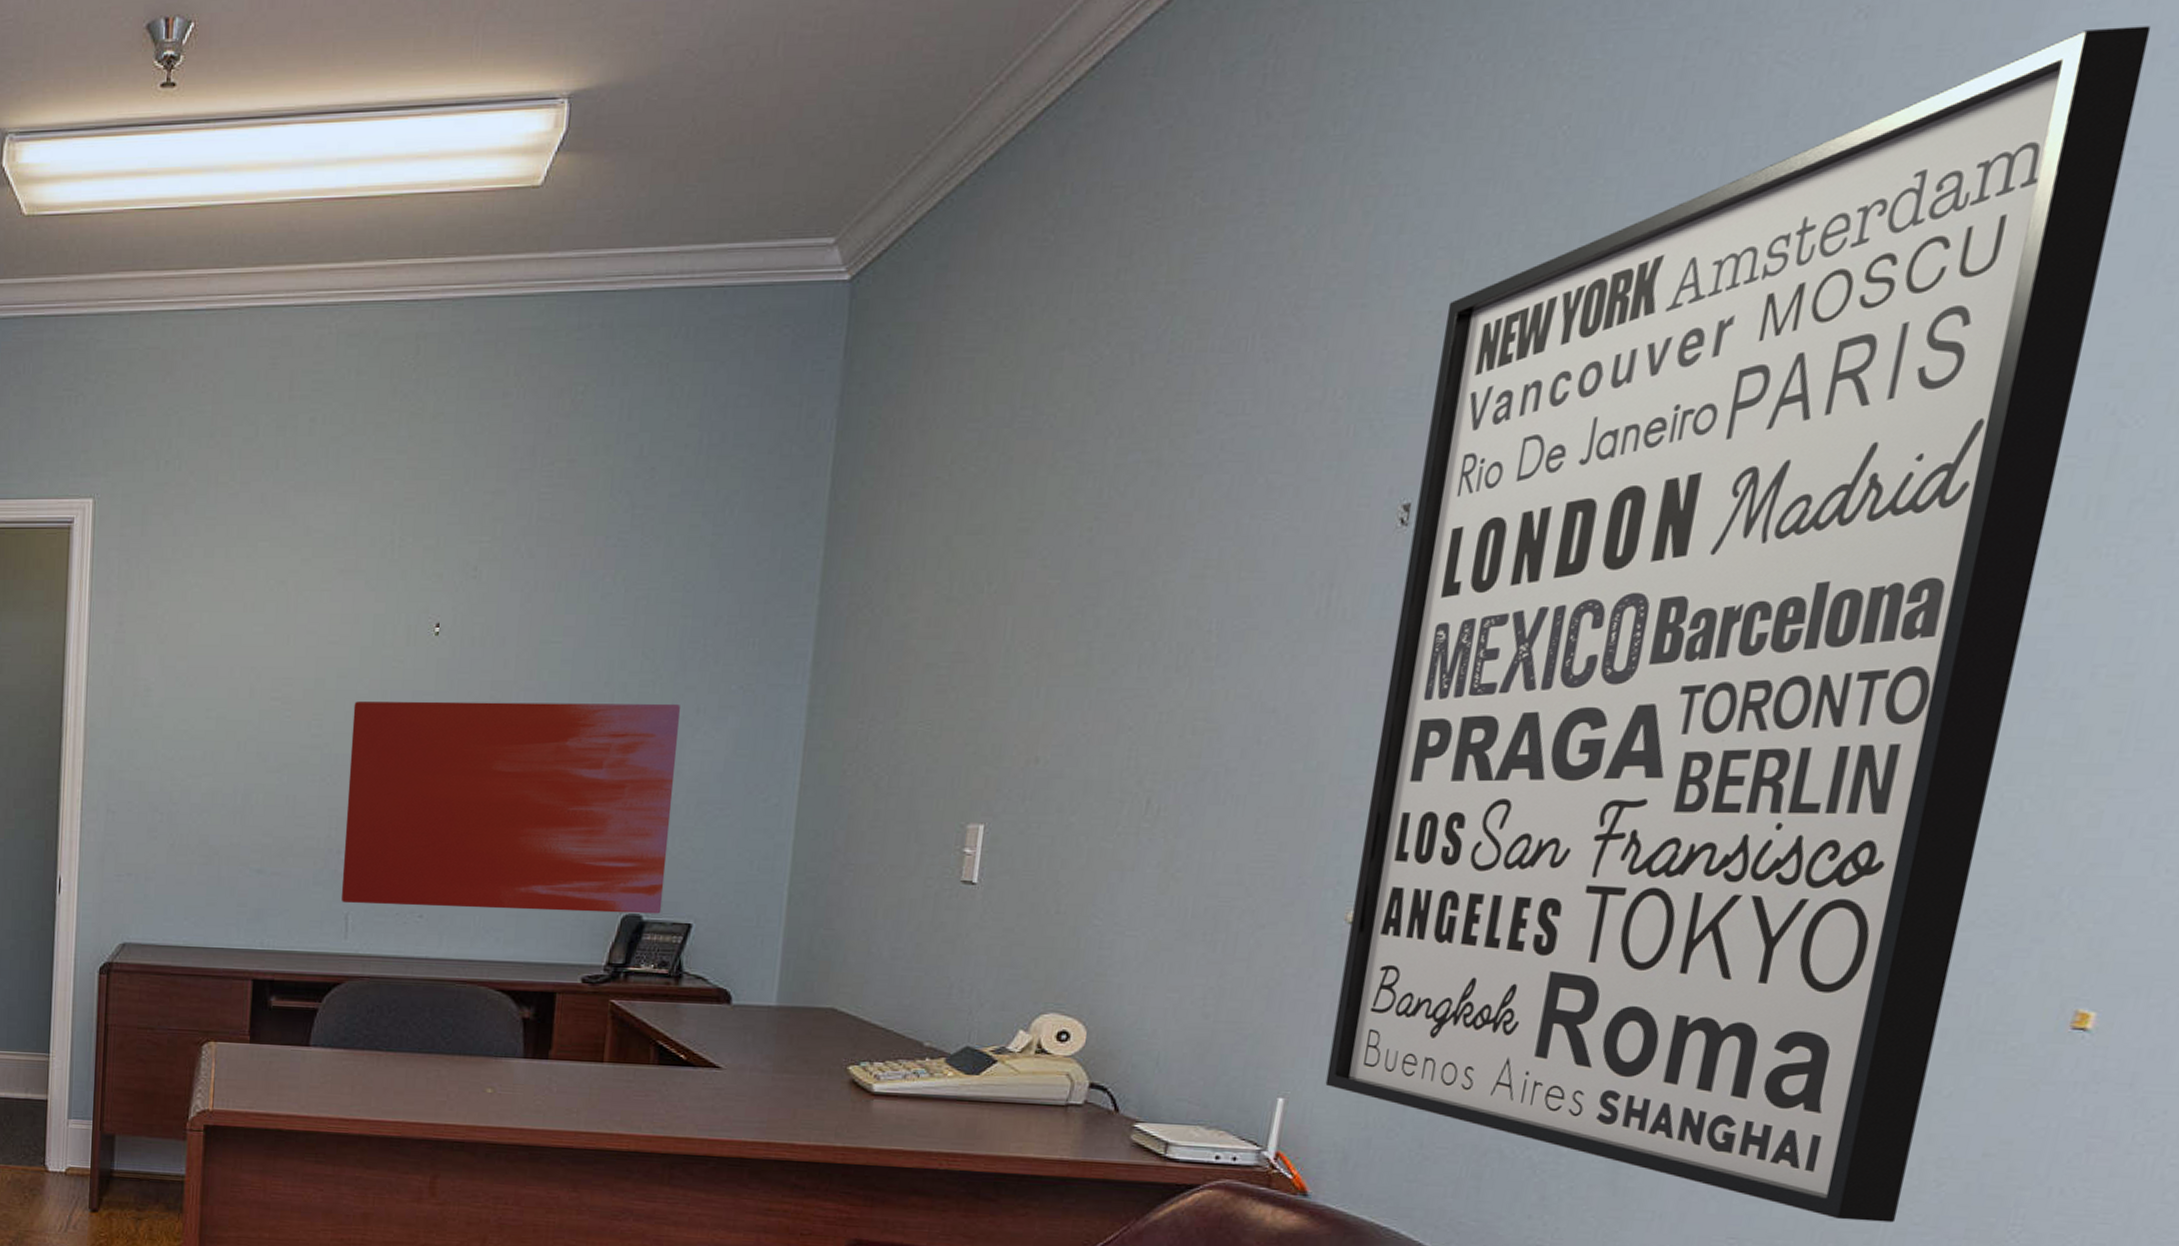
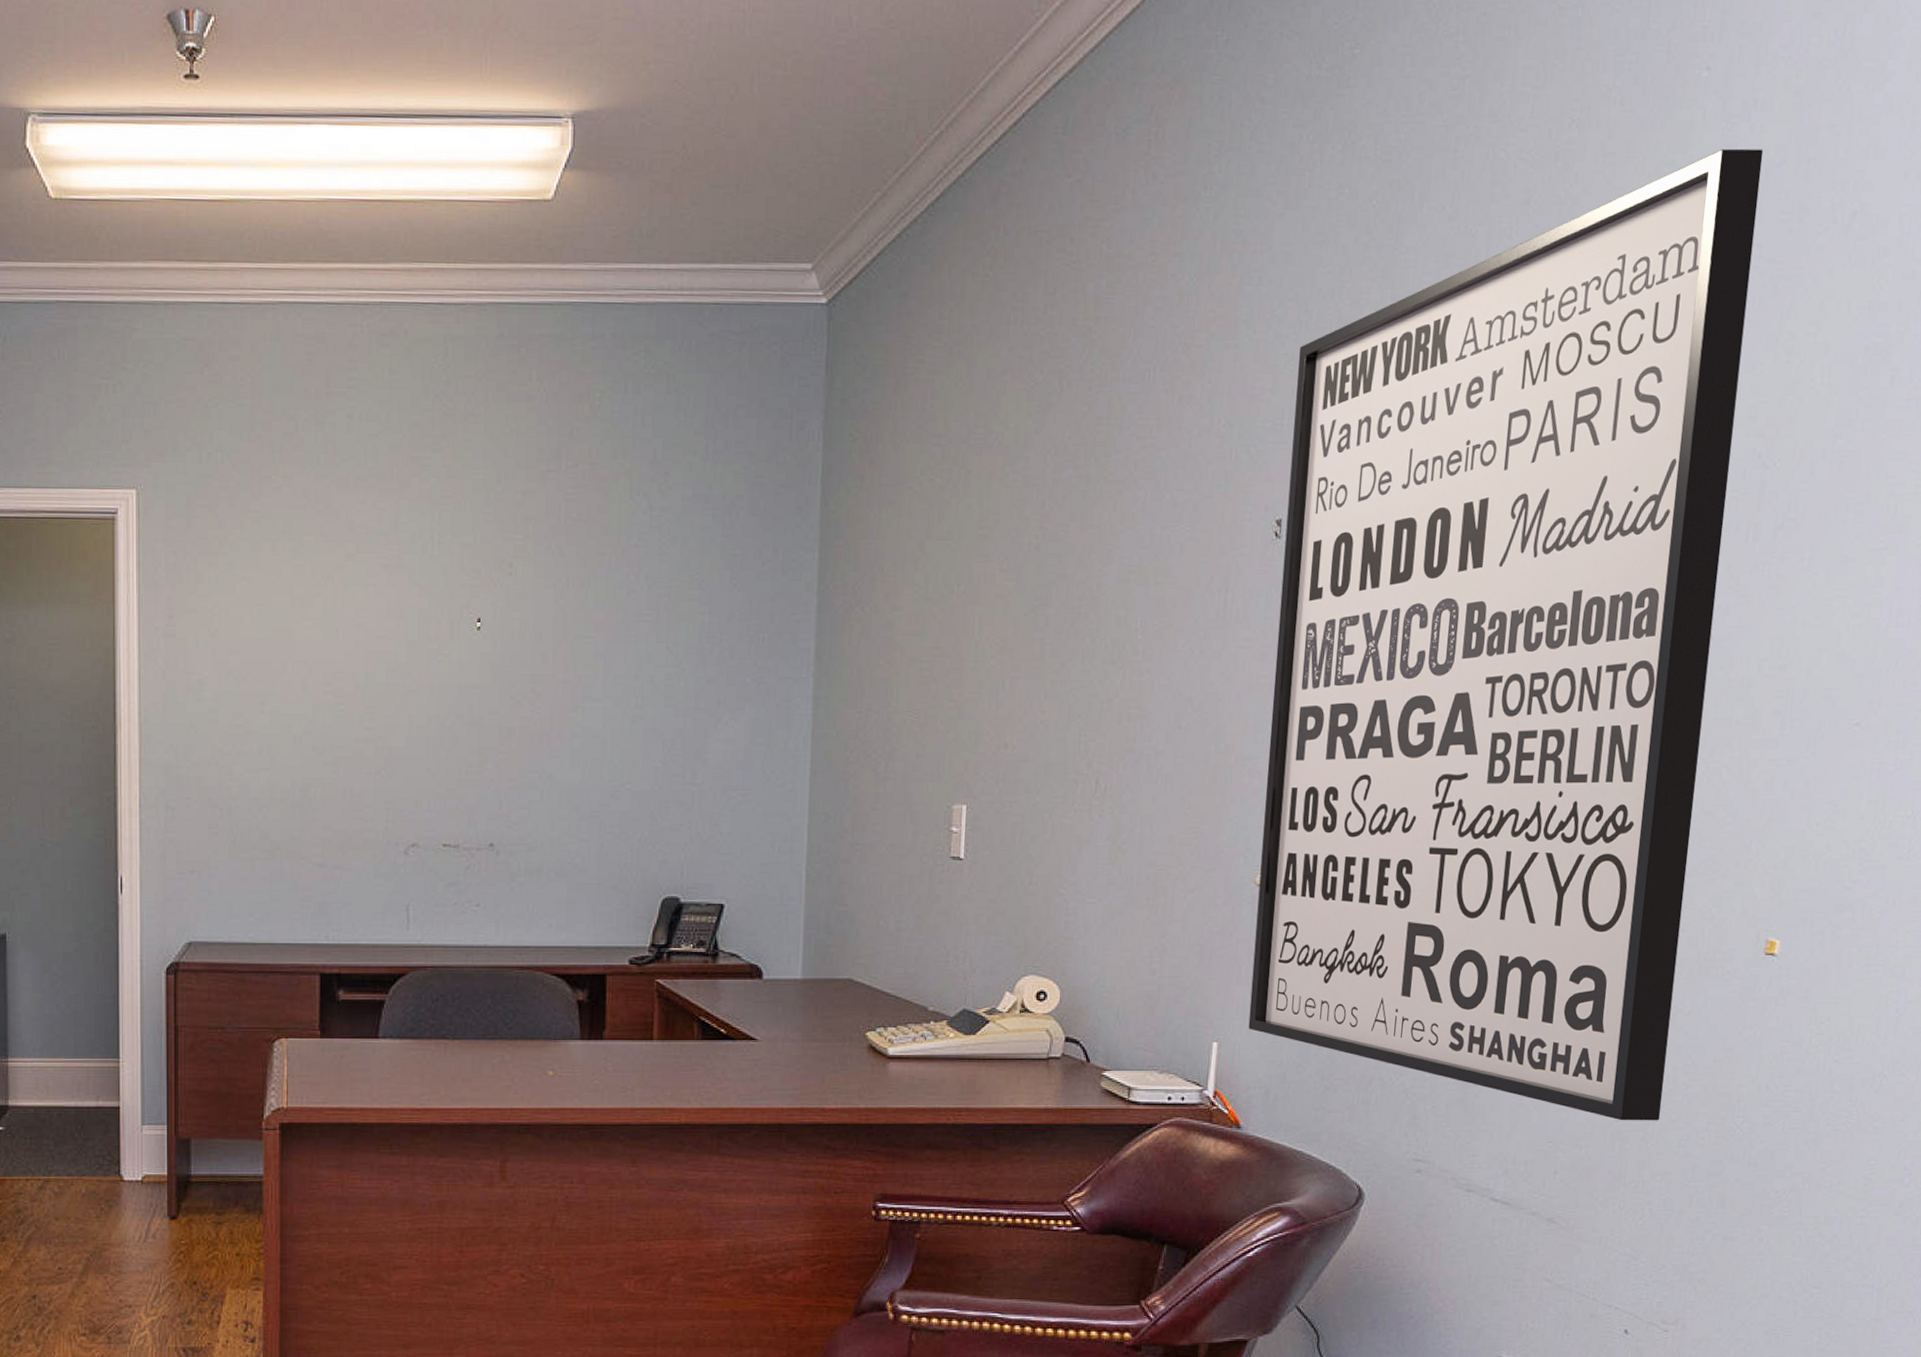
wall art: present [341,701,680,914] -> none [401,694,703,896]

